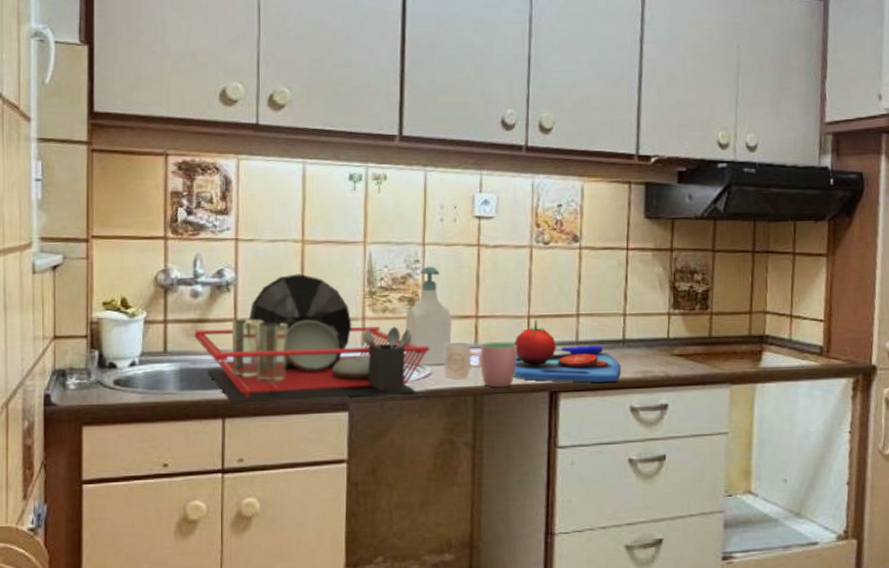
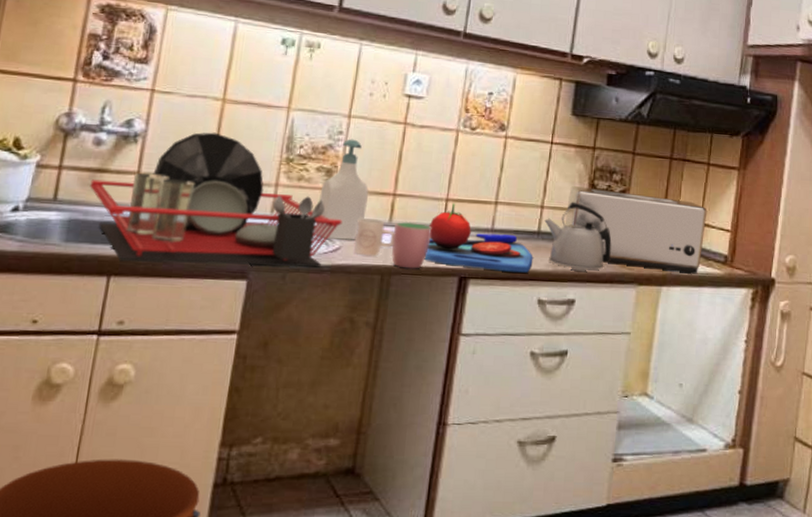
kettle: none [628,306,700,376] -> present [544,202,612,272]
toaster: none [649,290,797,368] -> present [564,186,708,274]

